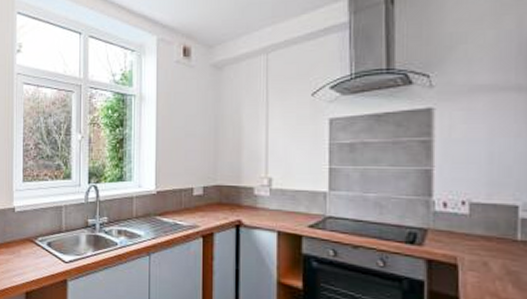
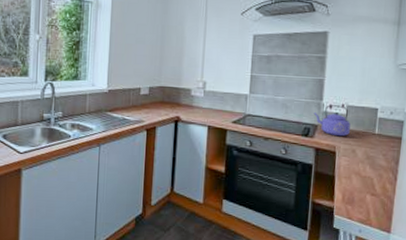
kettle: none [420,202,477,245] -> present [313,105,351,137]

